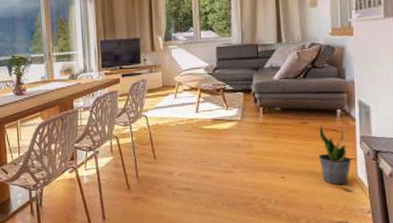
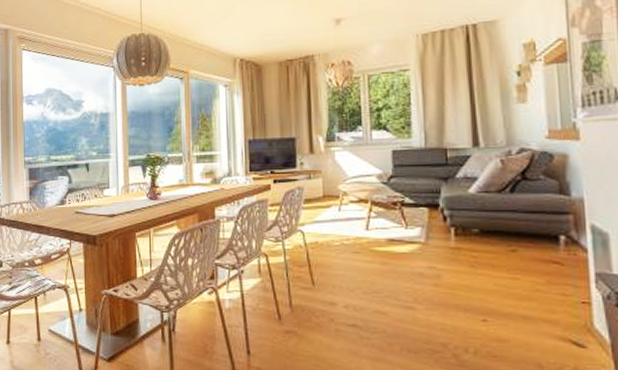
potted plant: present [318,125,352,185] -> none [534,255,584,338]

